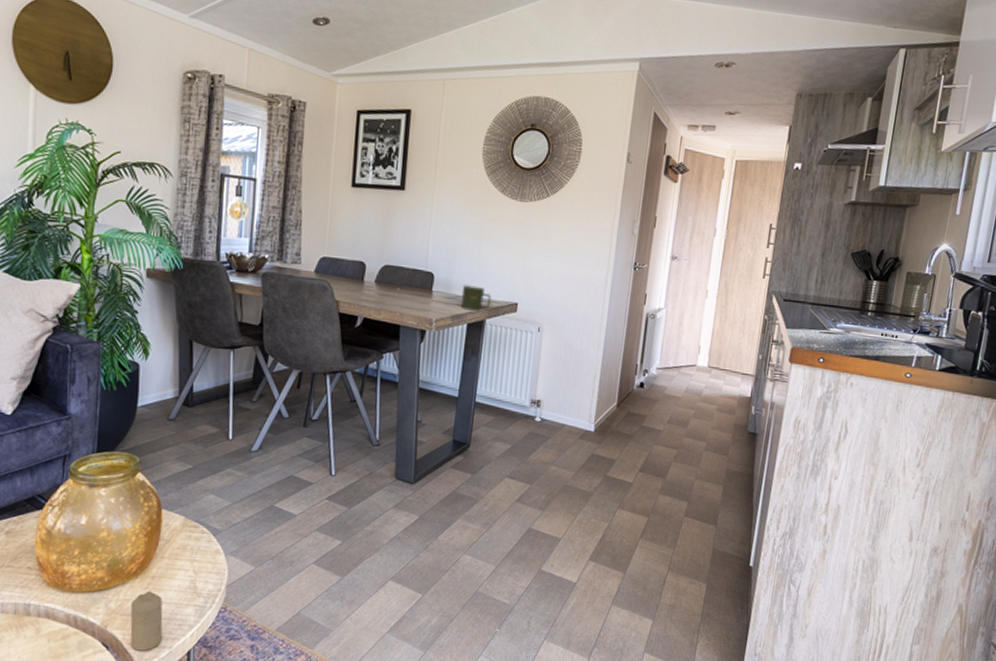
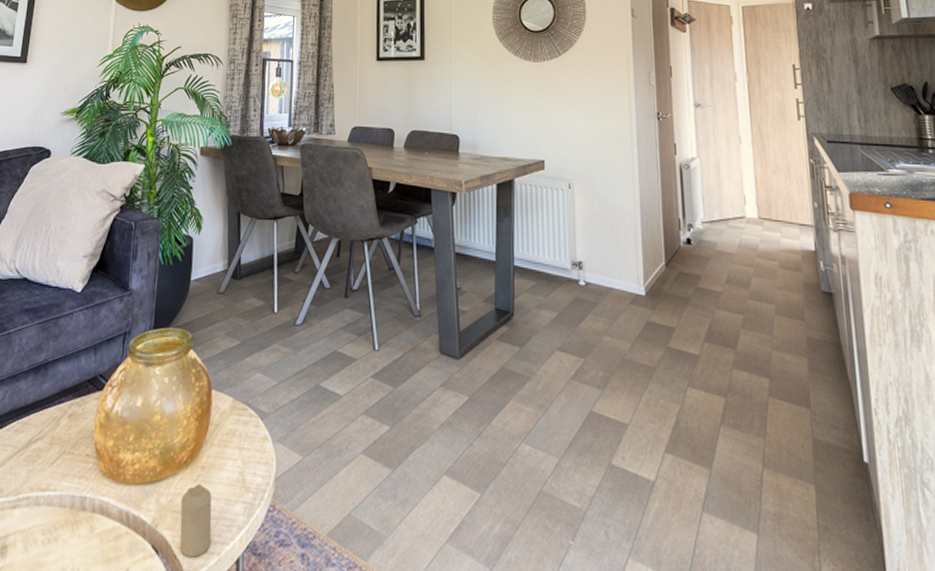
mug: present [460,284,492,312] -> none [487,144,518,171]

